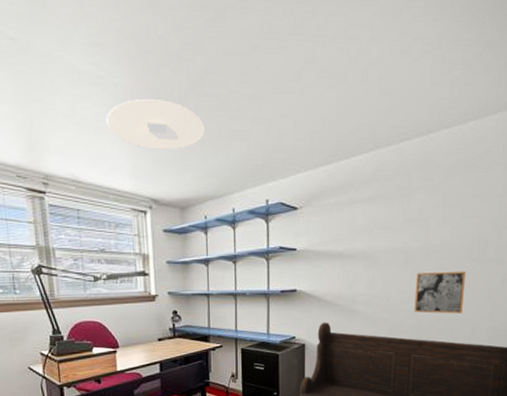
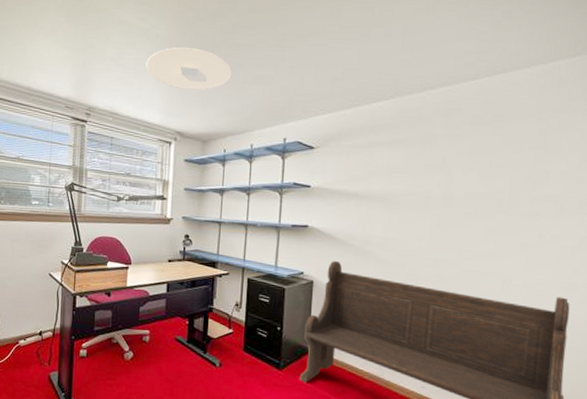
wall art: present [414,271,466,314] -> none [434,220,495,267]

